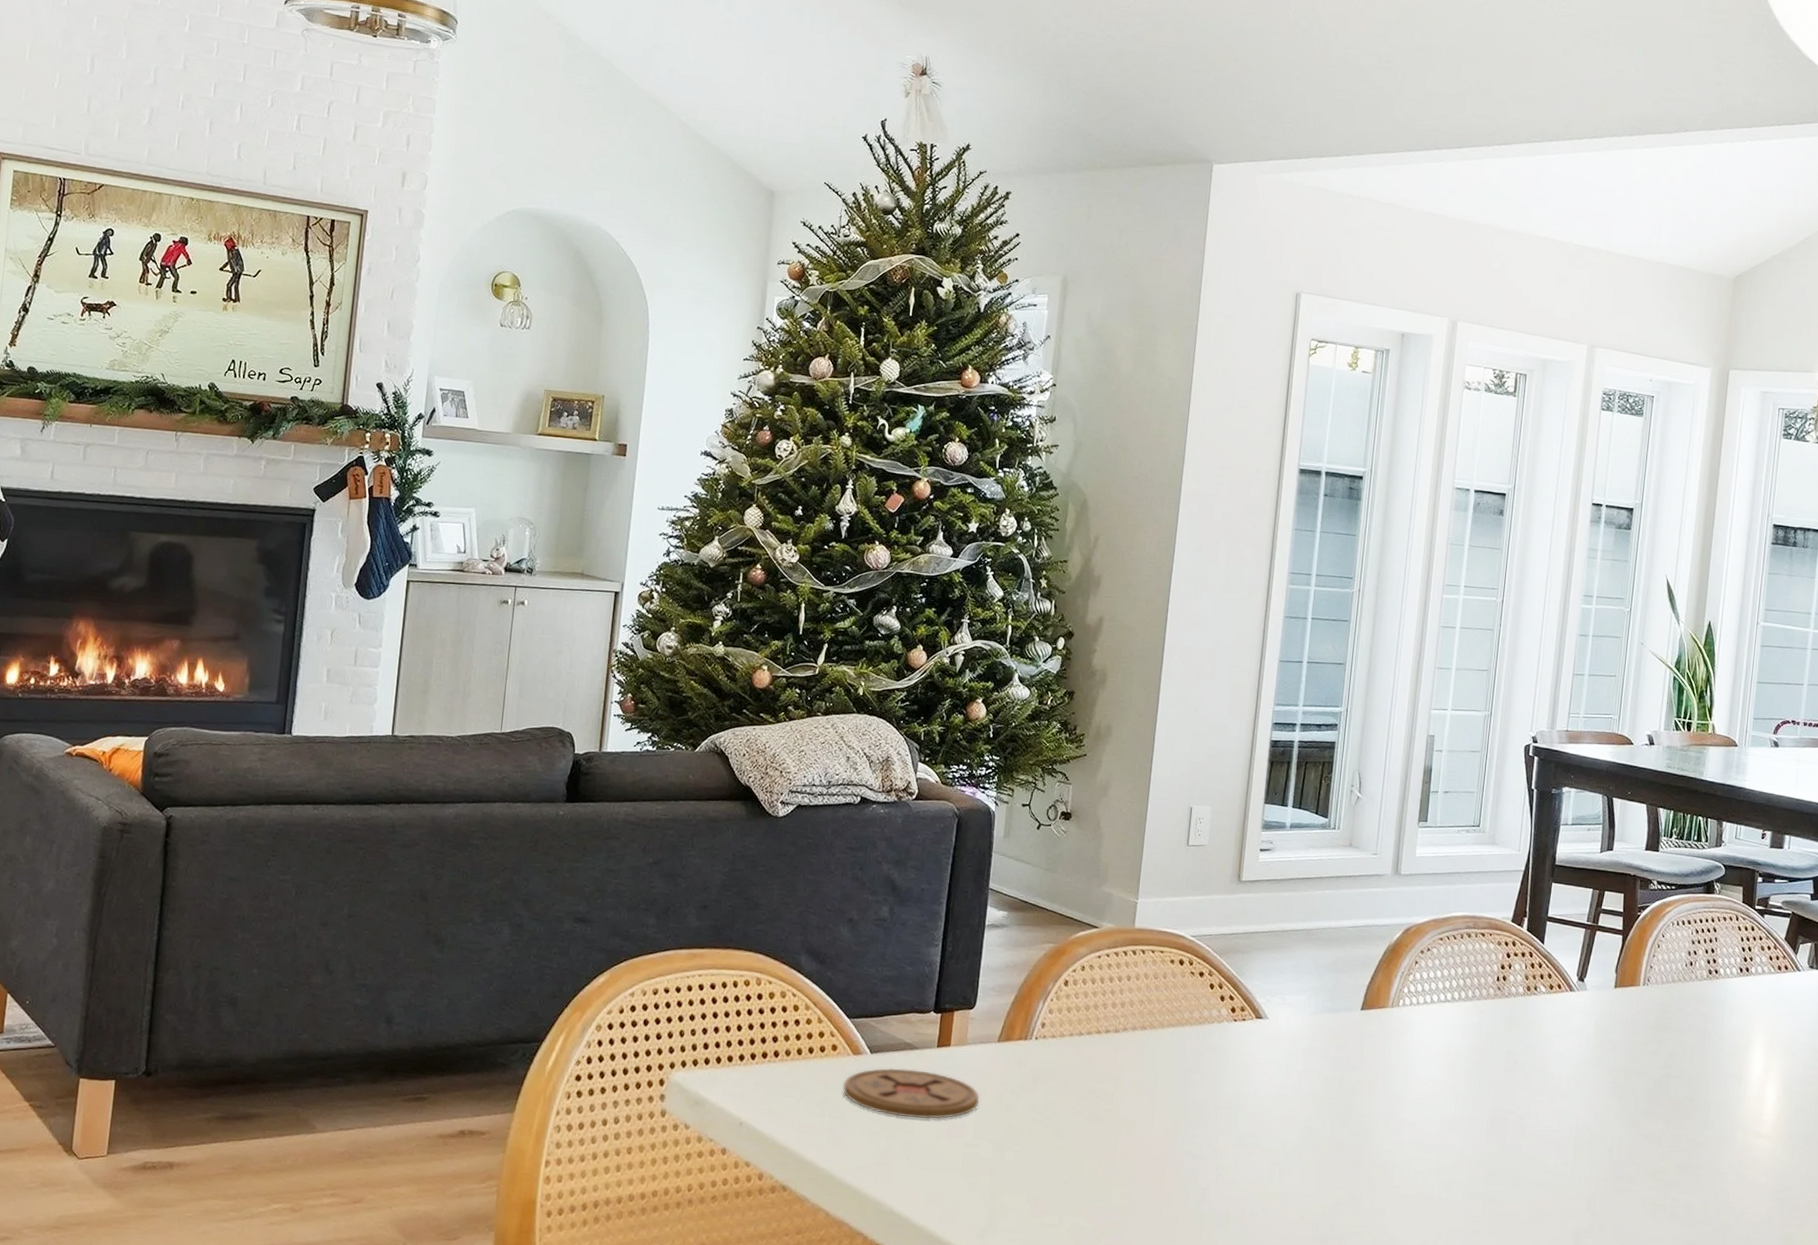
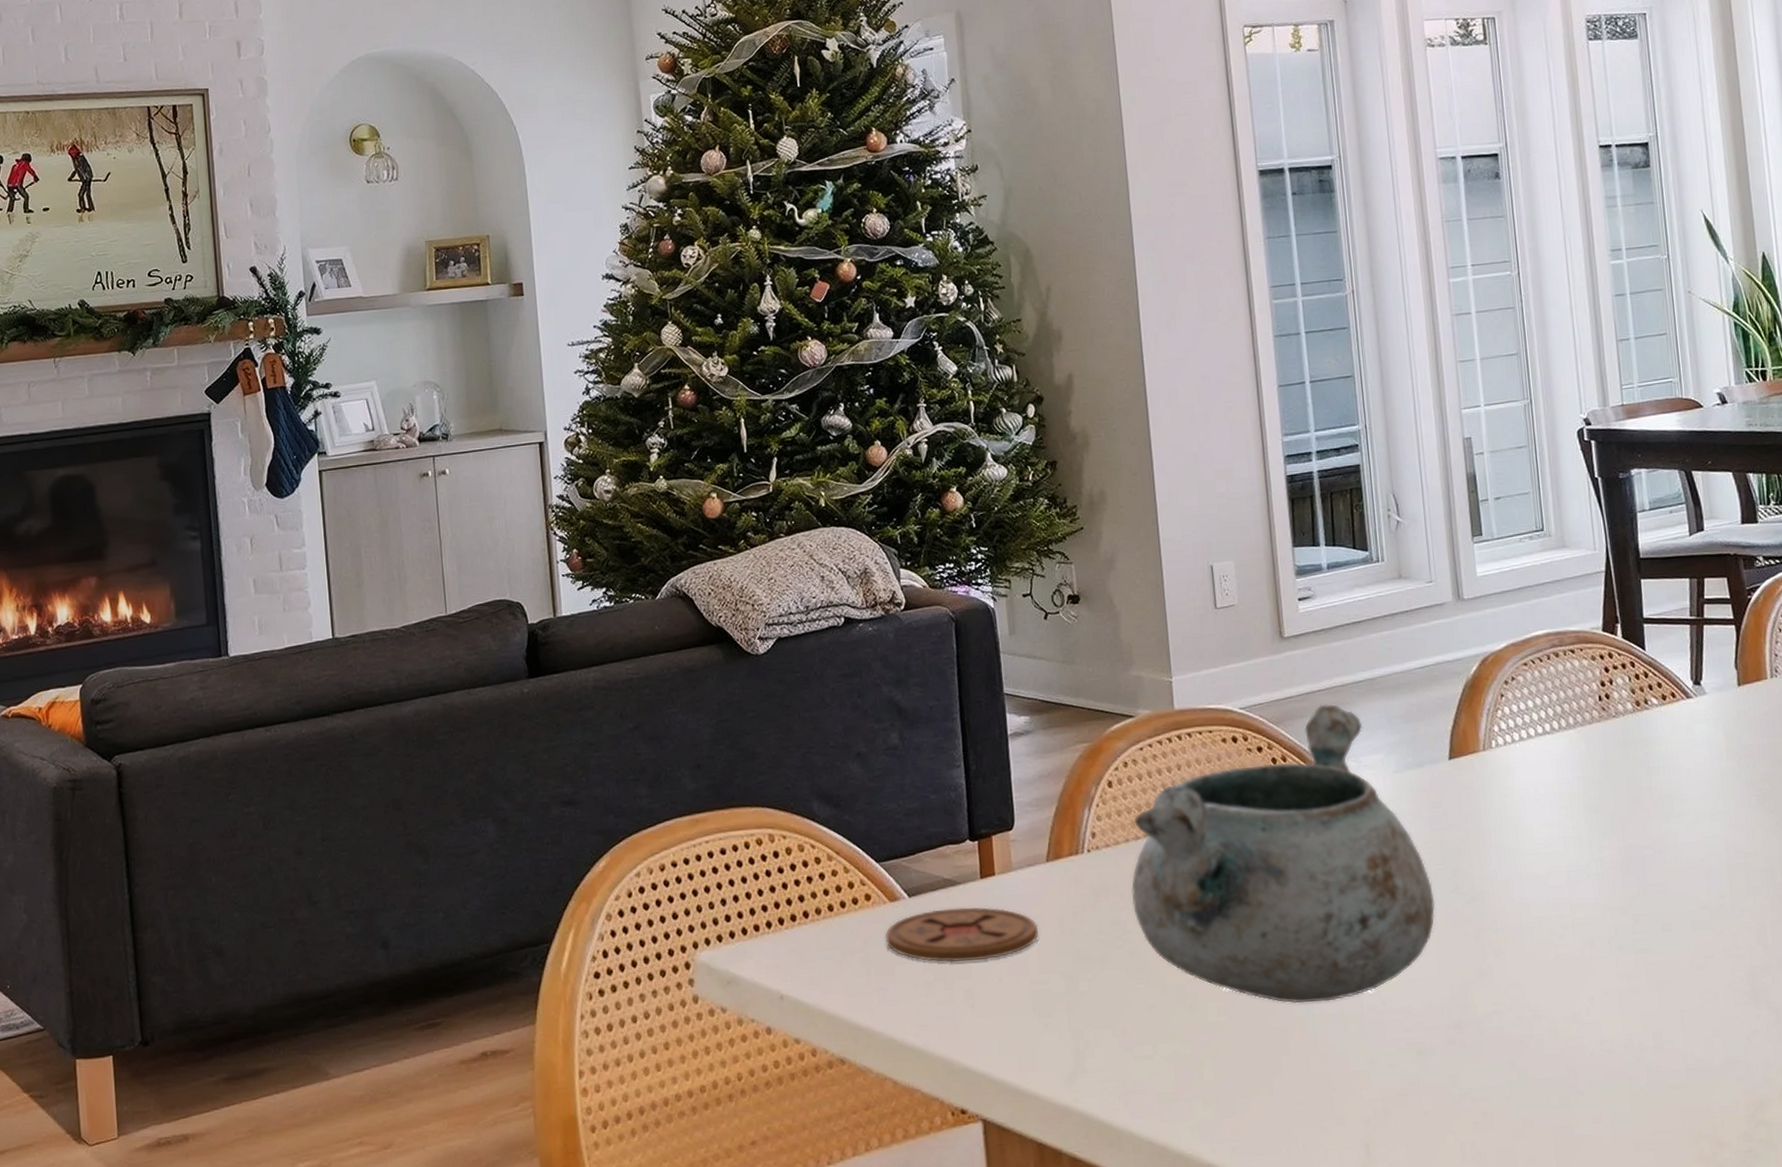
decorative bowl: none [1065,944,1326,1202] -> present [1131,704,1435,1004]

